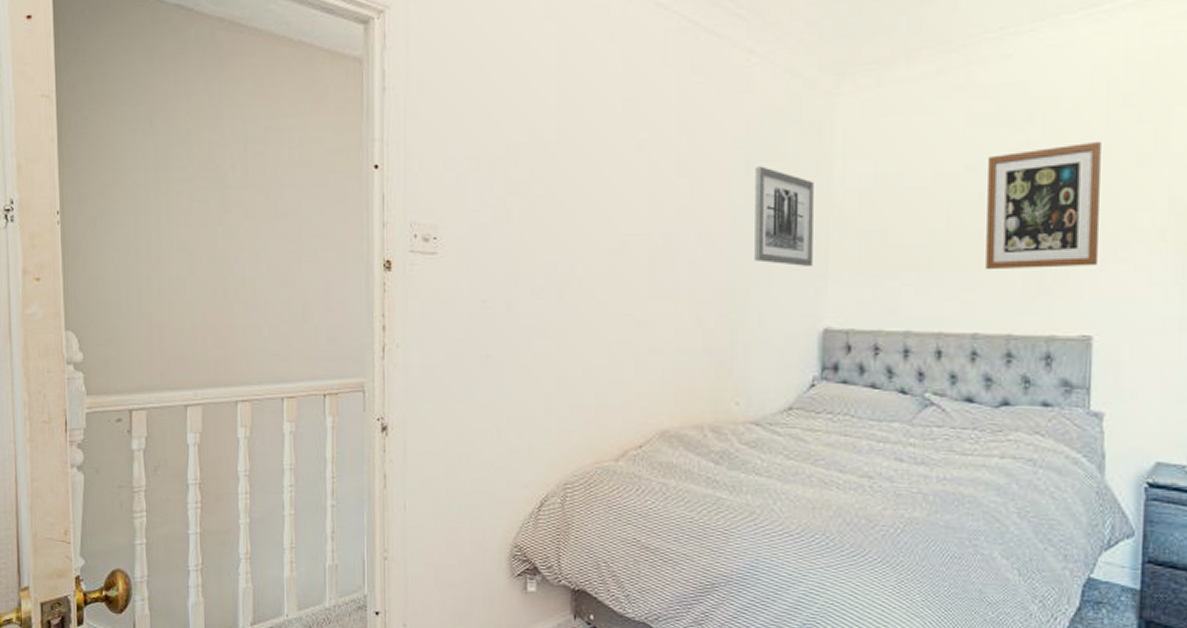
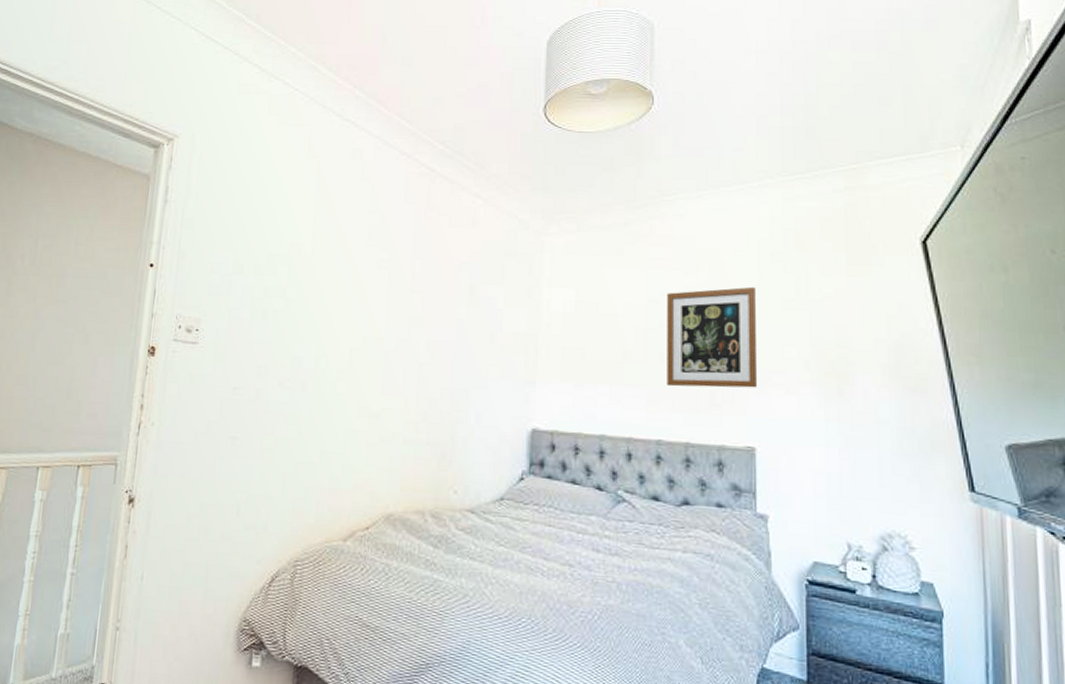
wall art: present [754,166,814,266] -> none [474,288,526,374]

